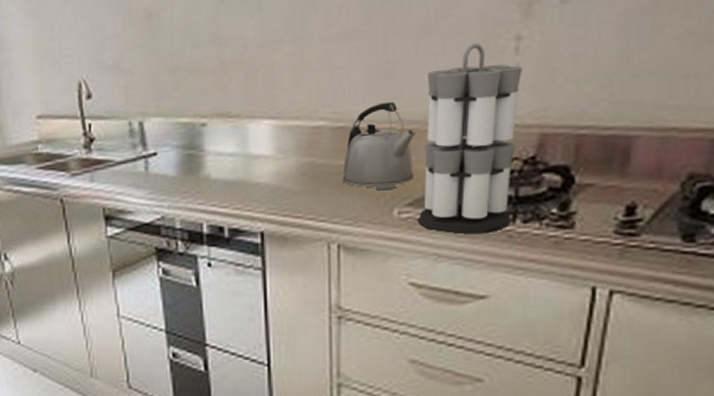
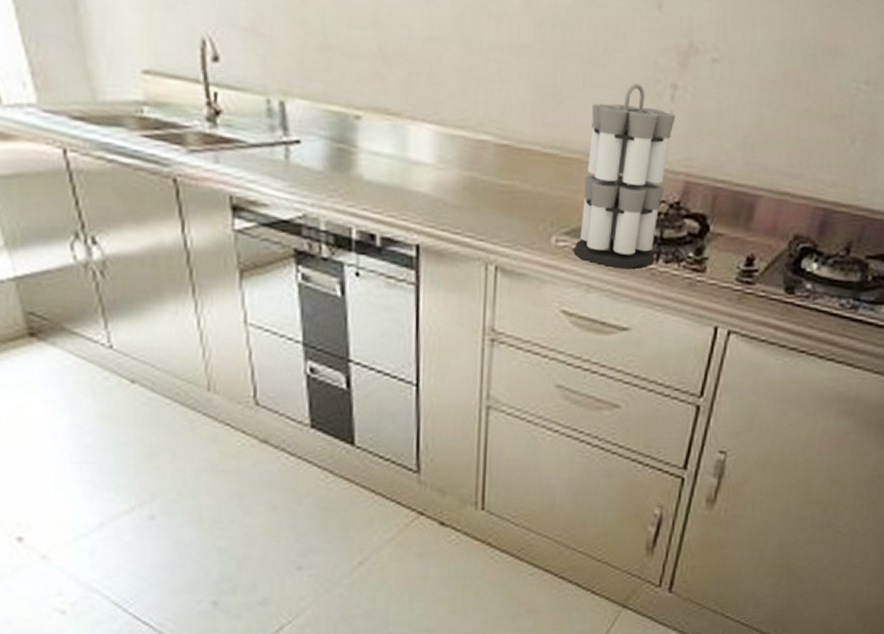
kettle: present [342,101,416,191] -> none [504,126,578,216]

